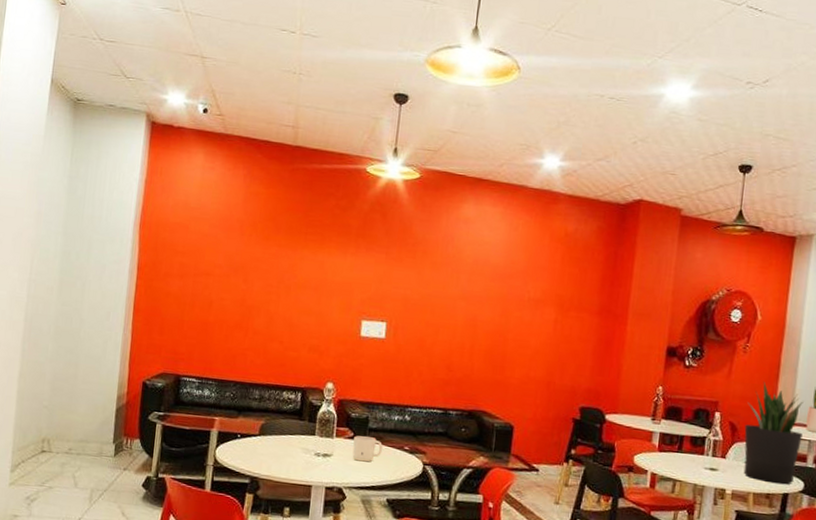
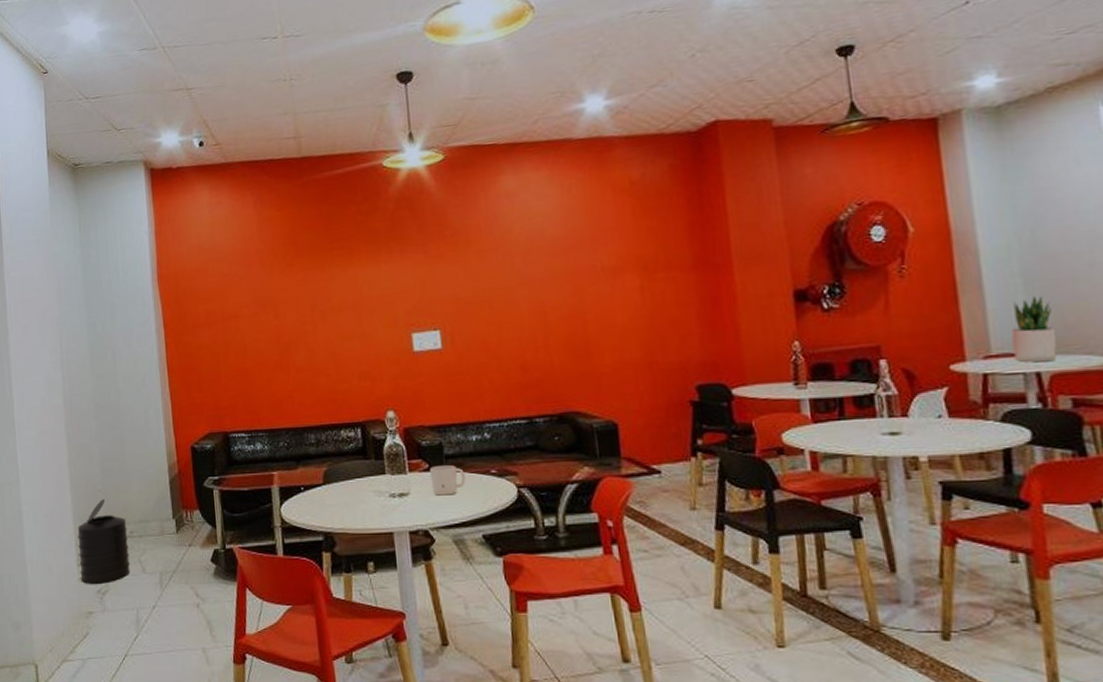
trash can: none [12,415,67,492] -> present [77,499,130,584]
planter: present [743,381,804,484] -> none [921,308,1014,438]

